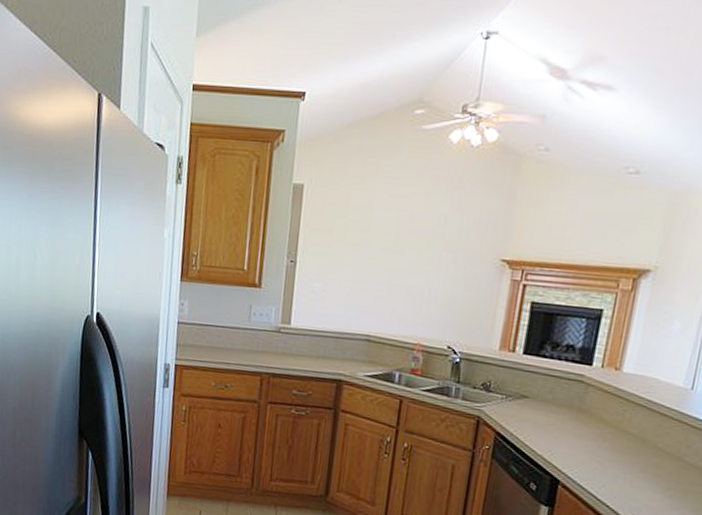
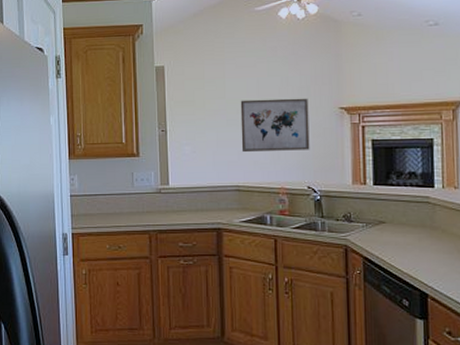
wall art: none [379,236,467,305] -> present [240,98,310,153]

